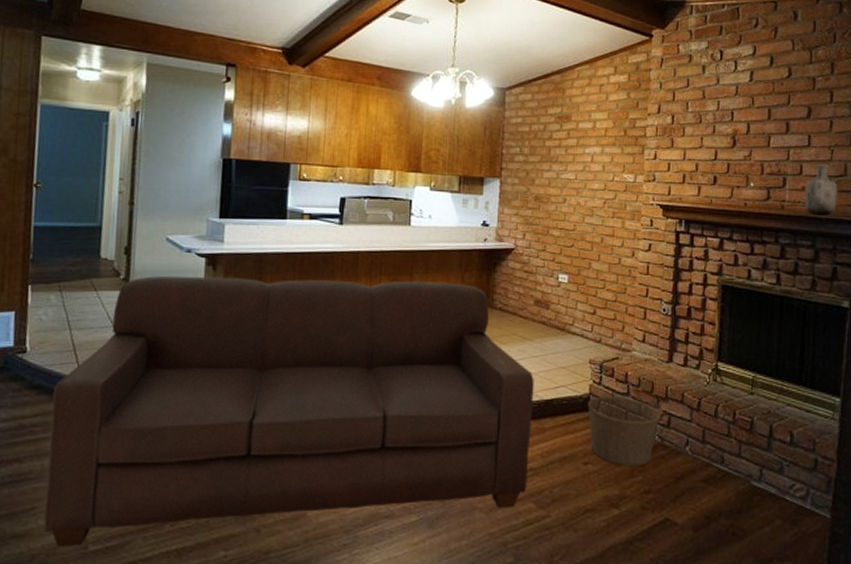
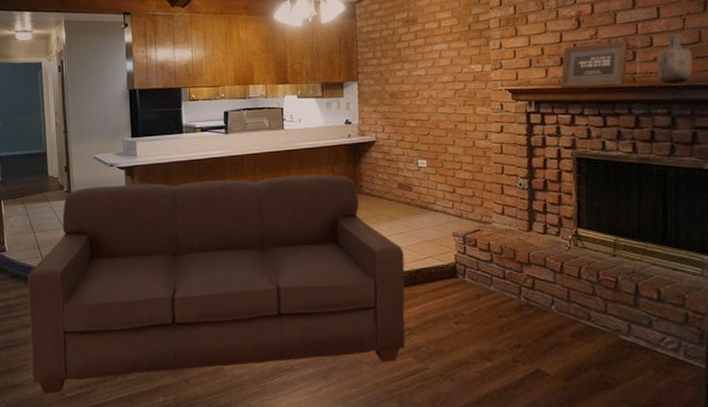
basket: present [588,395,661,467] -> none [454,263,526,325]
picture frame: none [712,165,780,213] -> present [560,40,629,88]

